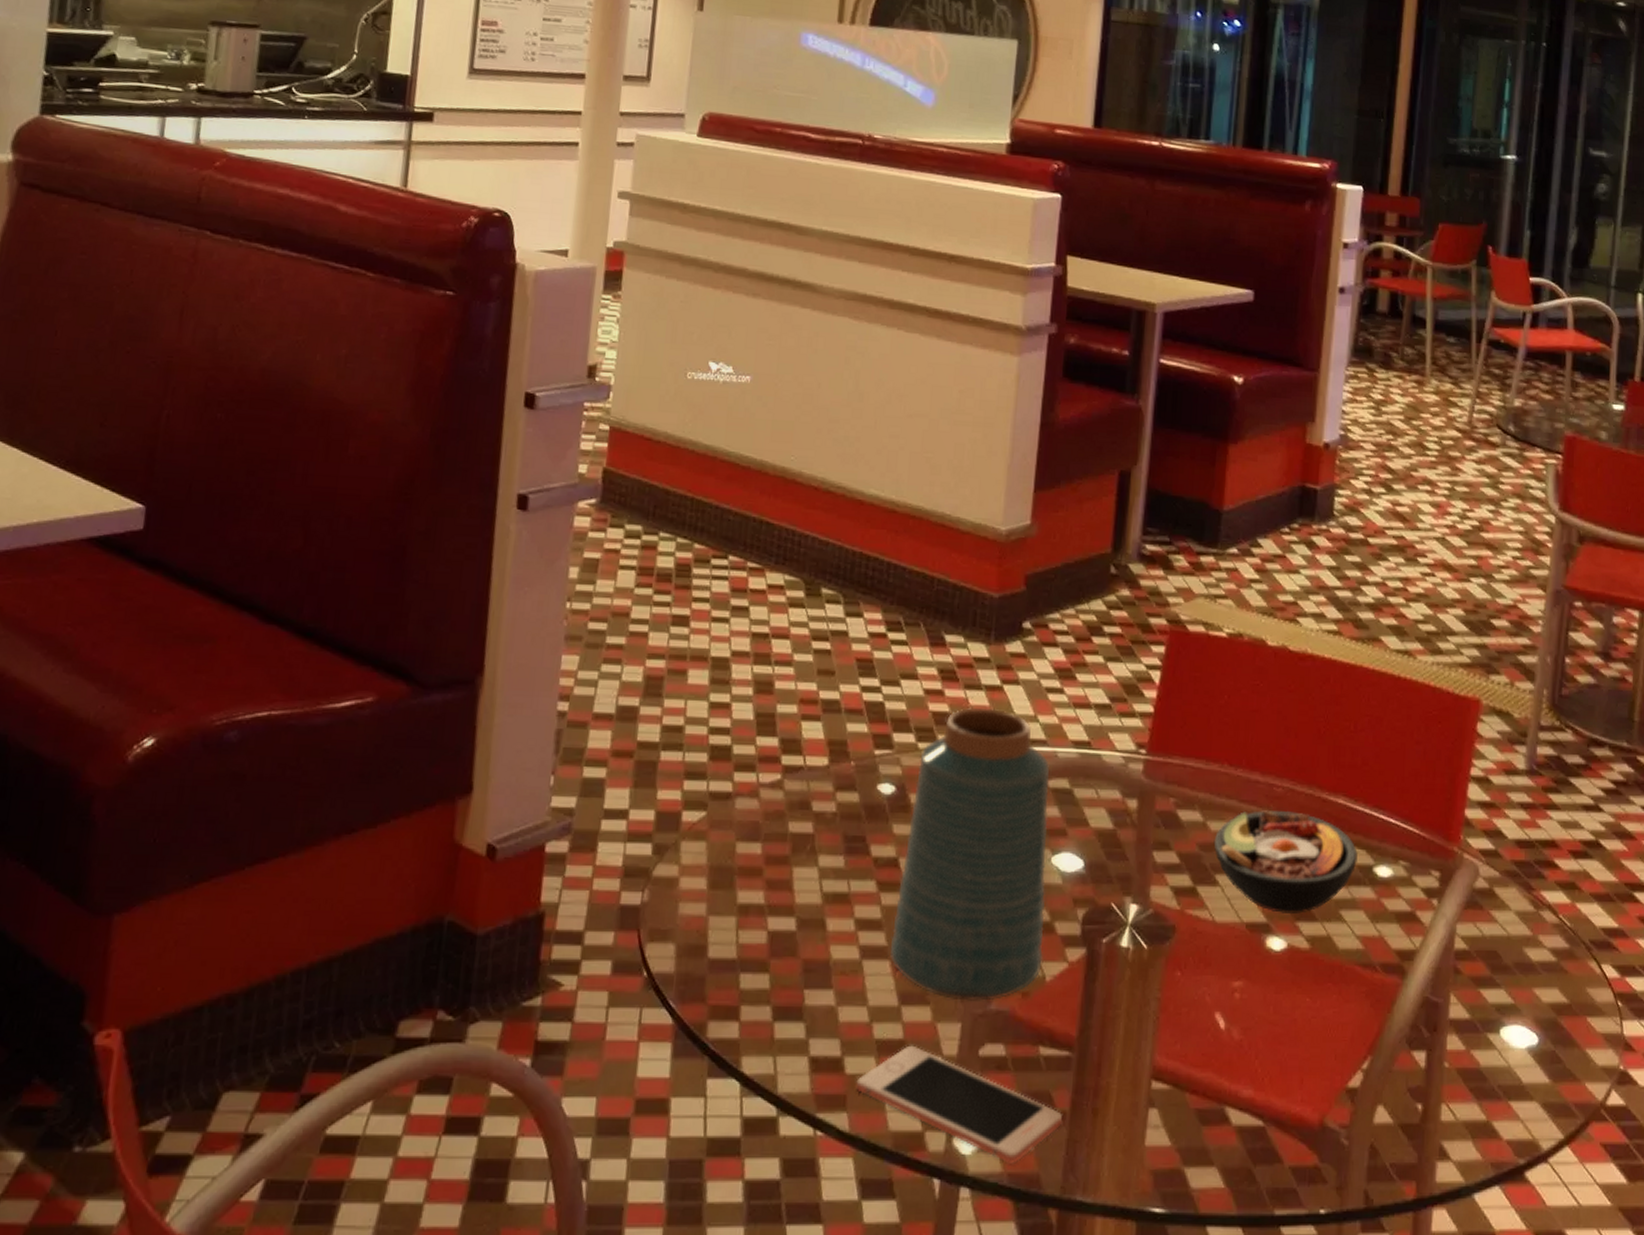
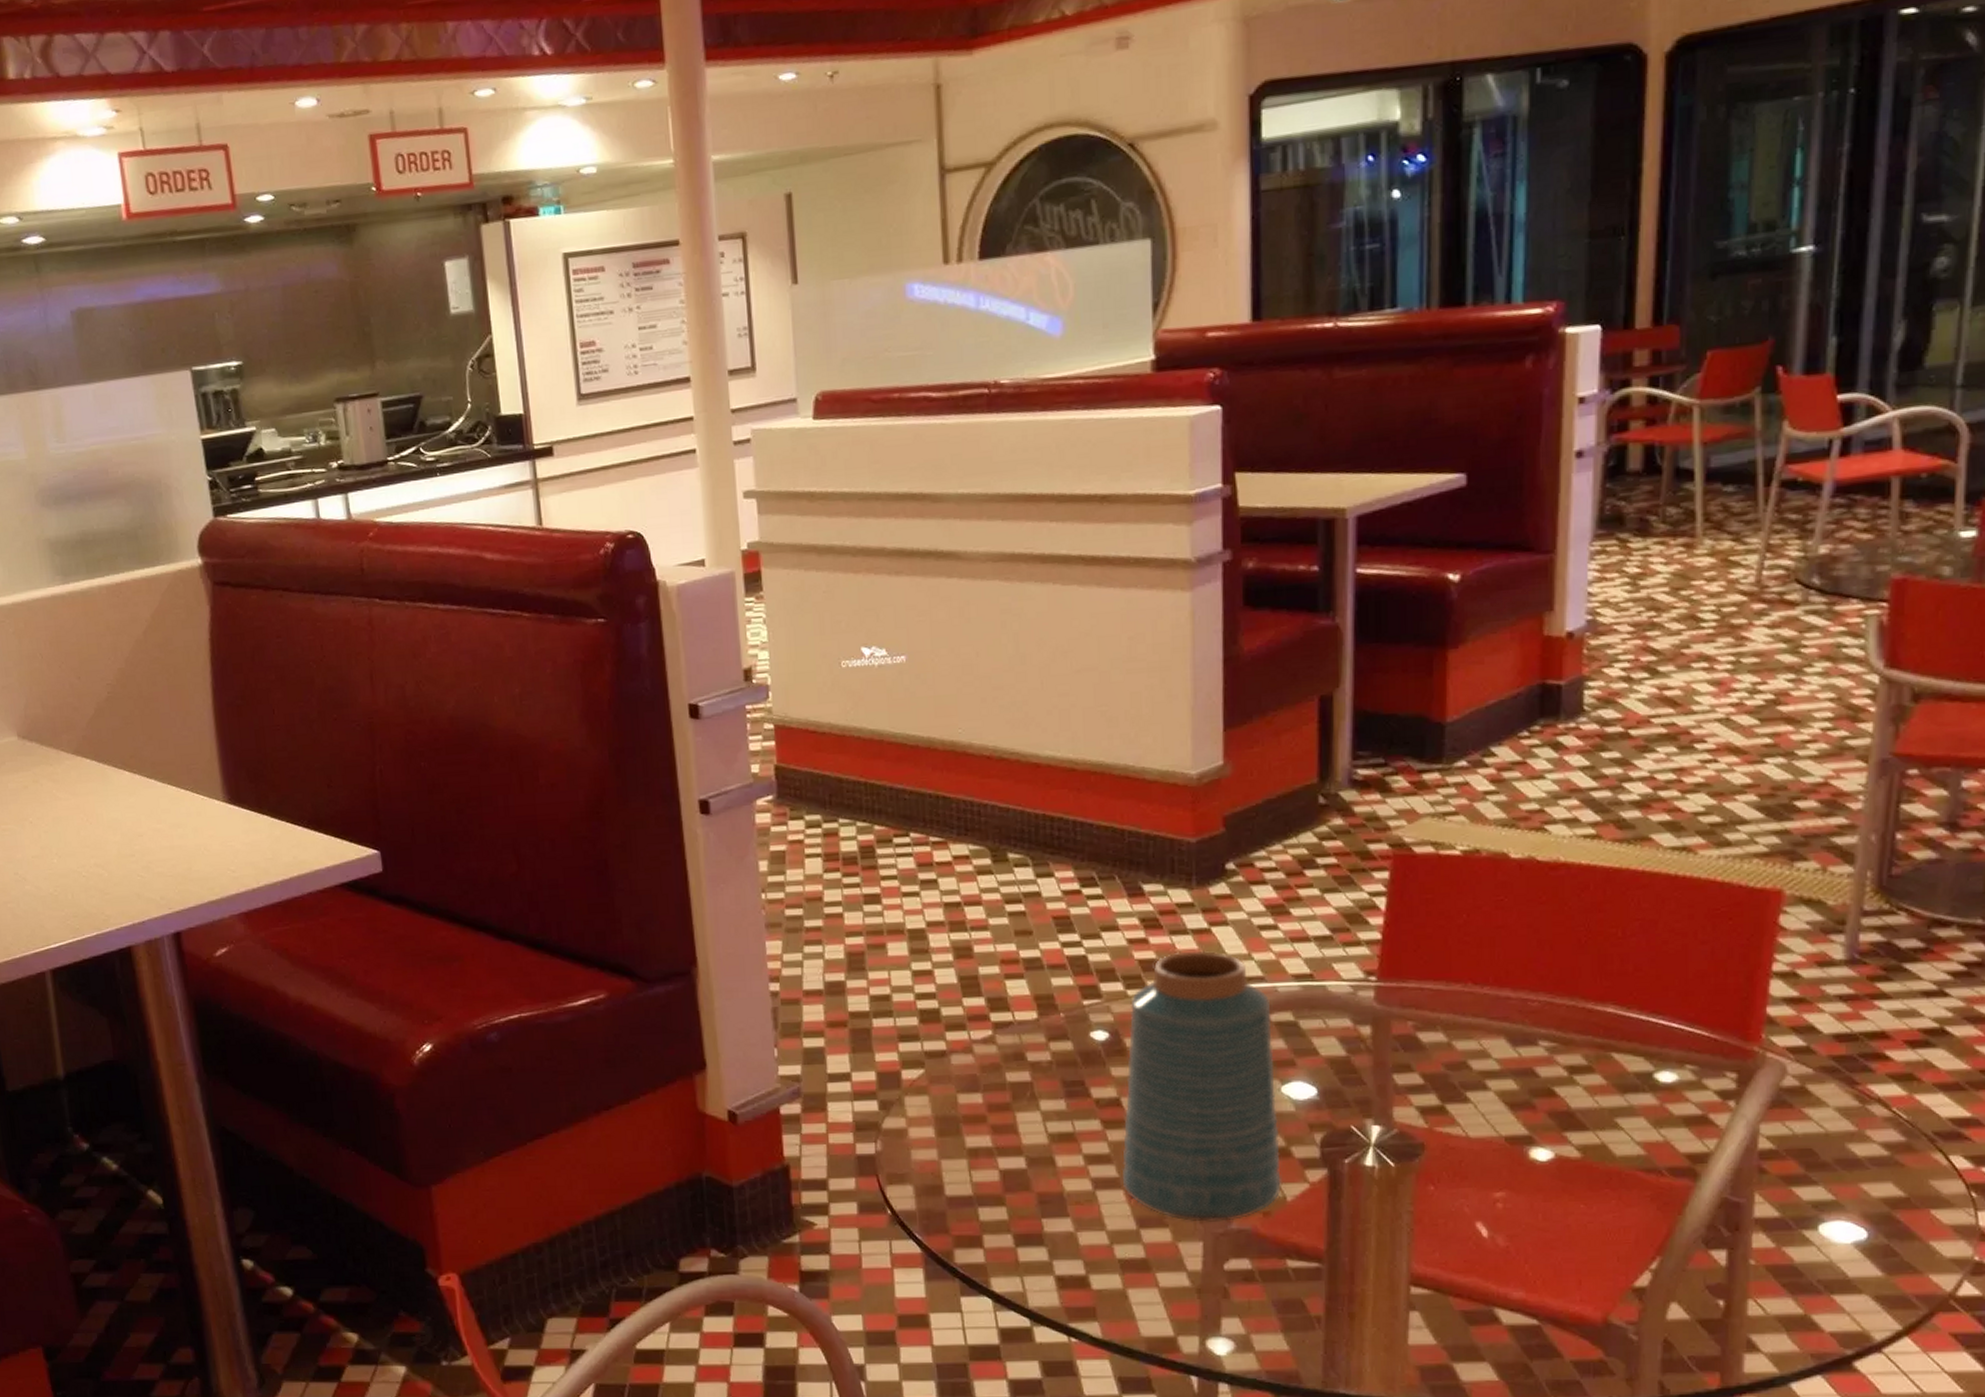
cell phone: present [856,1045,1063,1164] -> none [1104,1263,1318,1362]
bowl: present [1213,810,1359,913] -> none [1461,1024,1635,1125]

